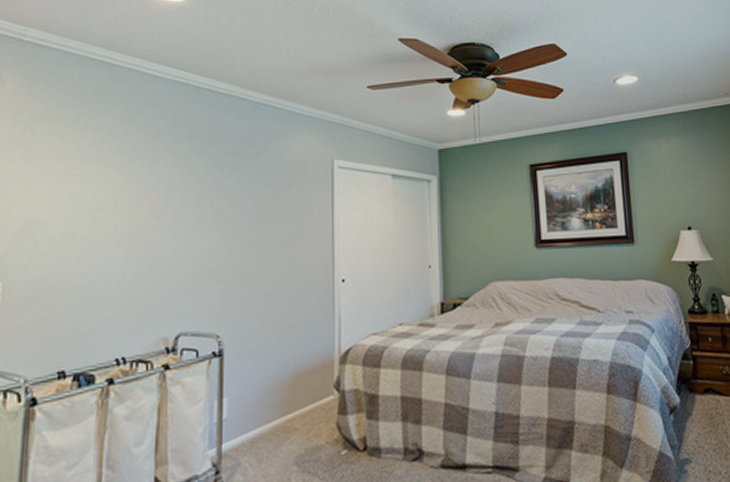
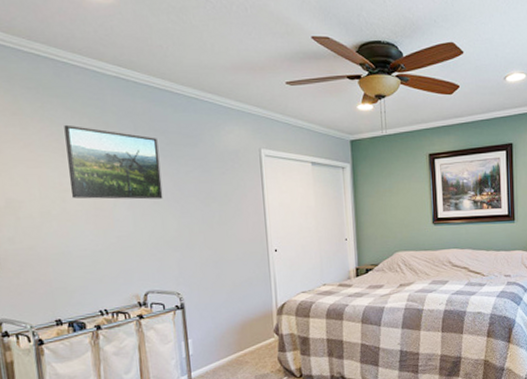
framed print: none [104,133,214,219] -> present [64,124,163,200]

